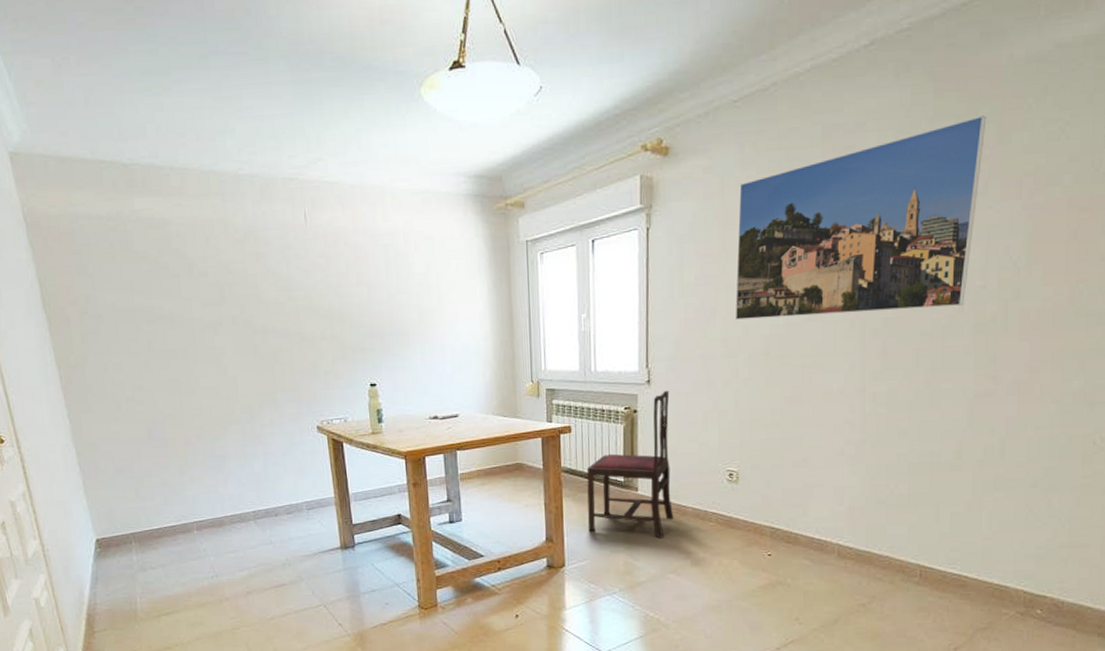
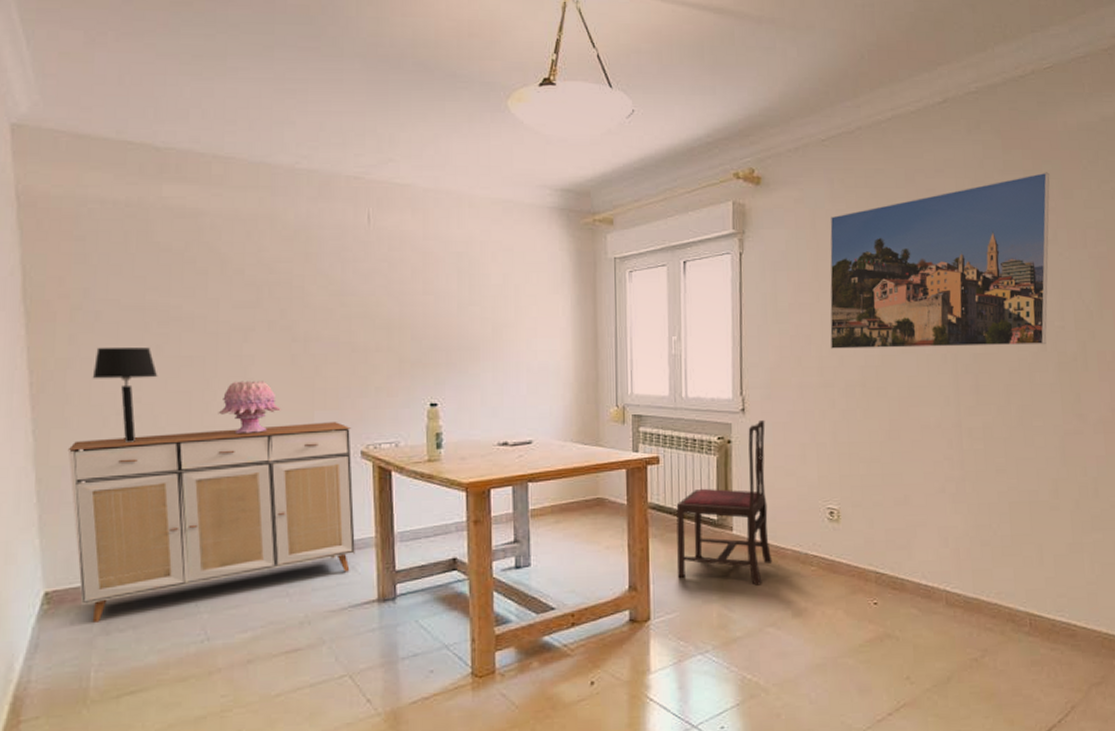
sideboard: none [95,402,320,562] -> present [67,422,355,623]
table lamp: none [103,344,153,423] -> present [92,346,158,442]
decorative vase: none [202,368,250,414] -> present [218,380,281,433]

